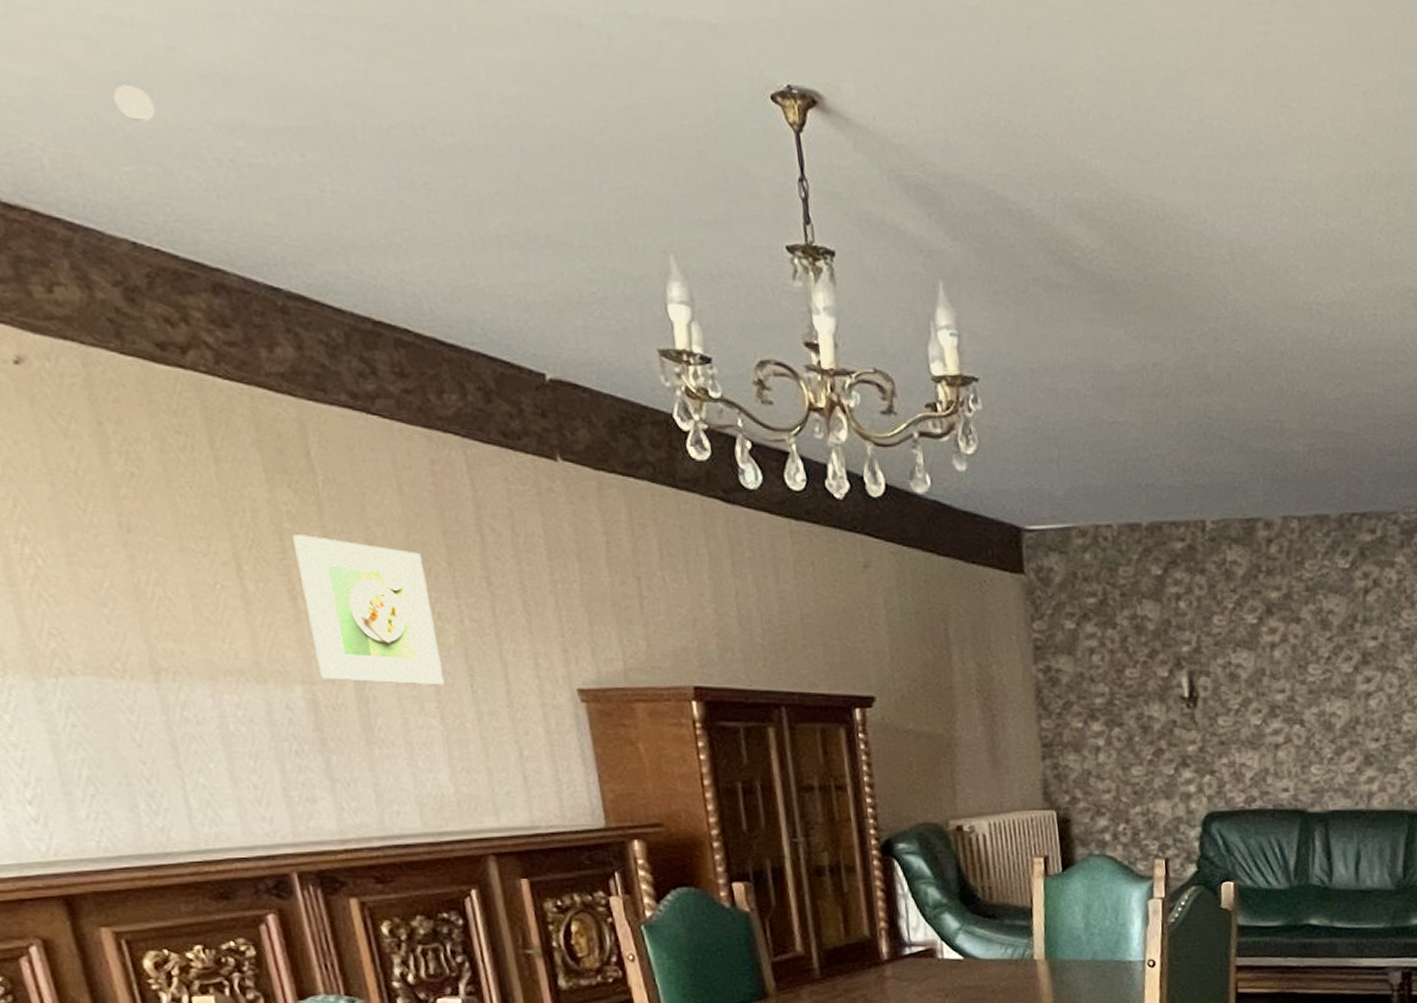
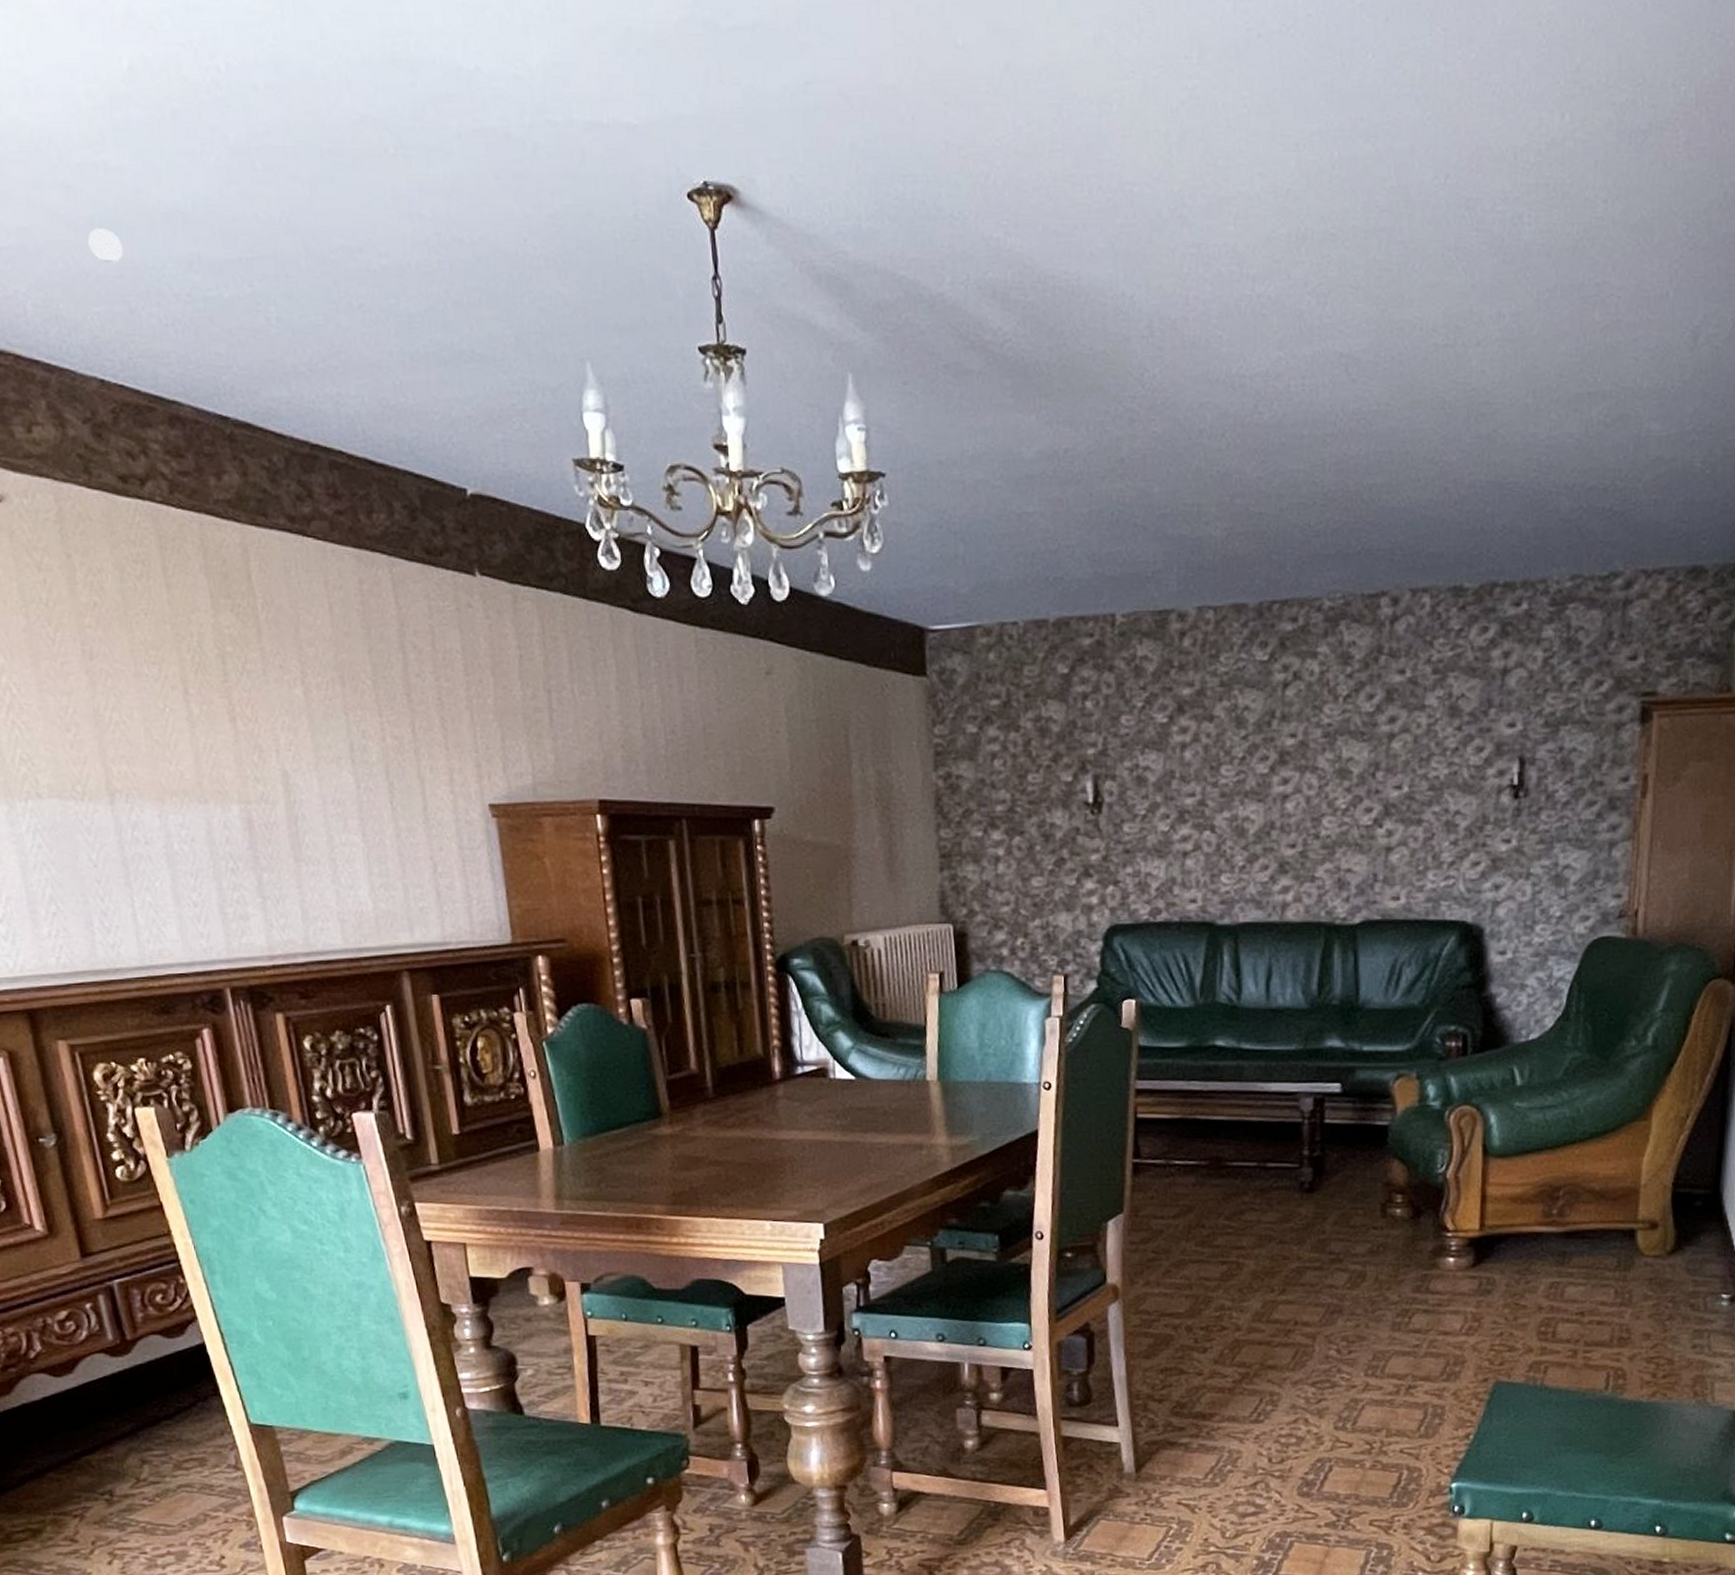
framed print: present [293,535,444,685] -> none [234,657,366,803]

